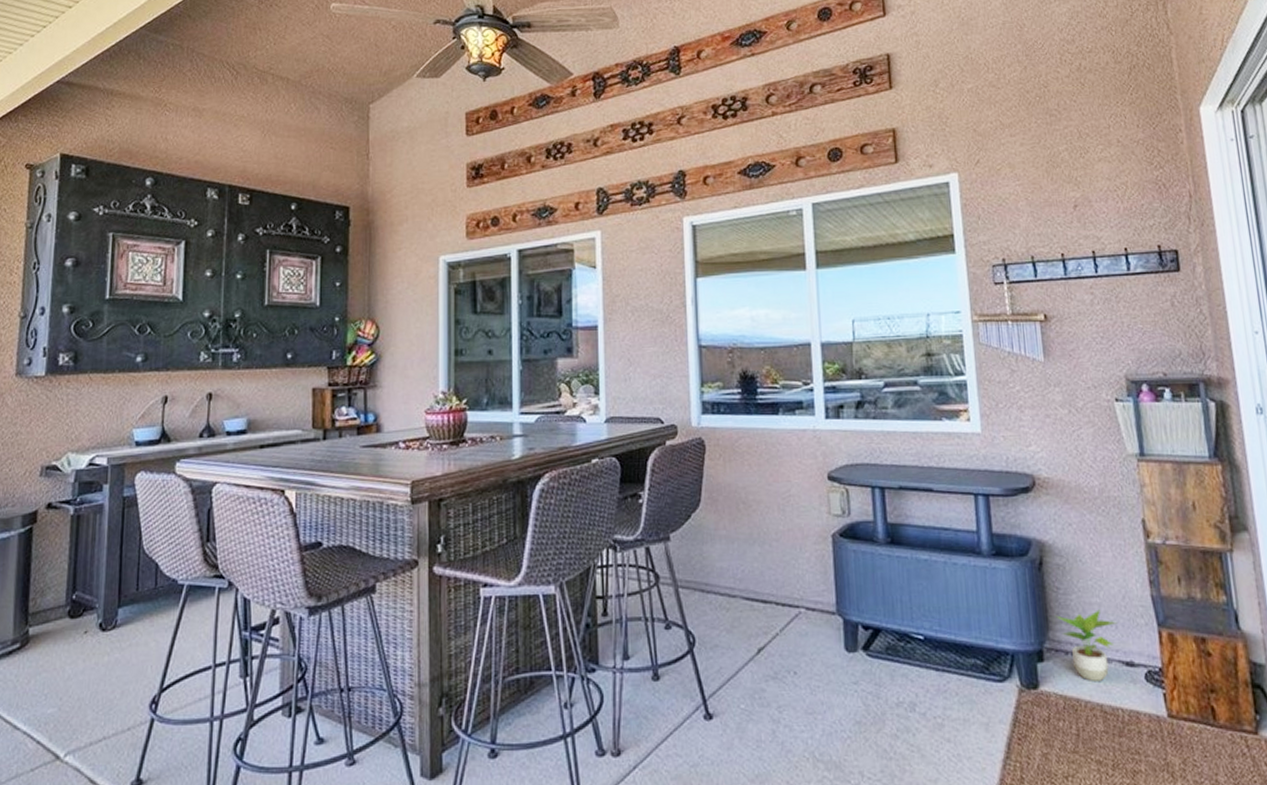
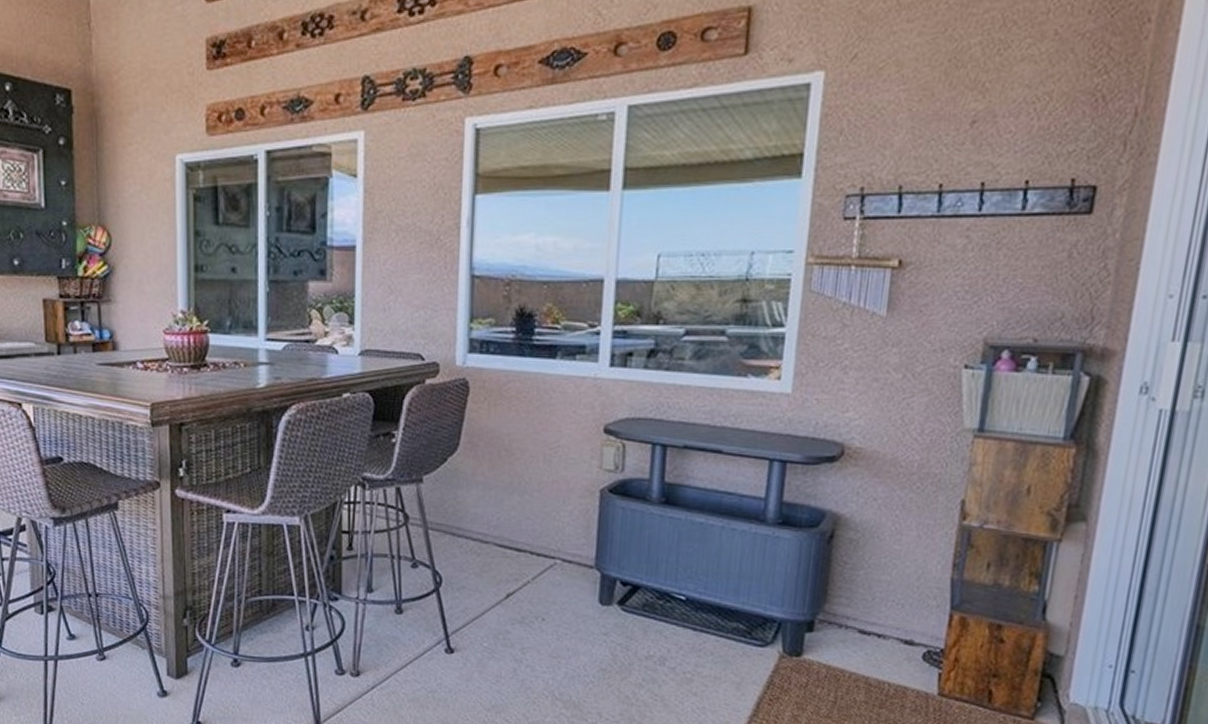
potted plant: present [1056,609,1117,683] -> none [837,587,905,657]

